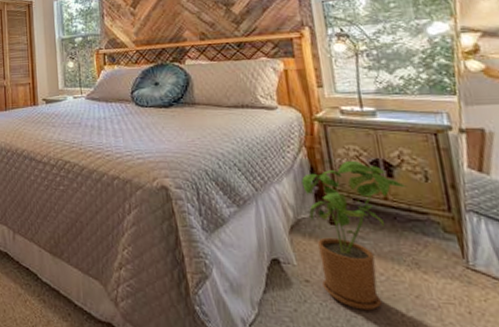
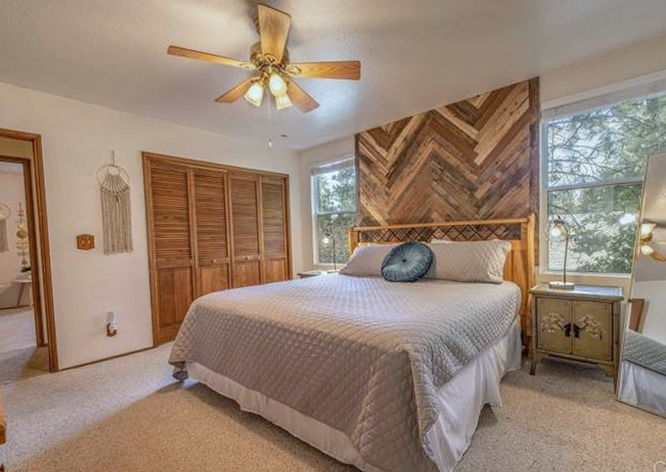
house plant: present [301,160,407,311] -> none [514,325,587,436]

